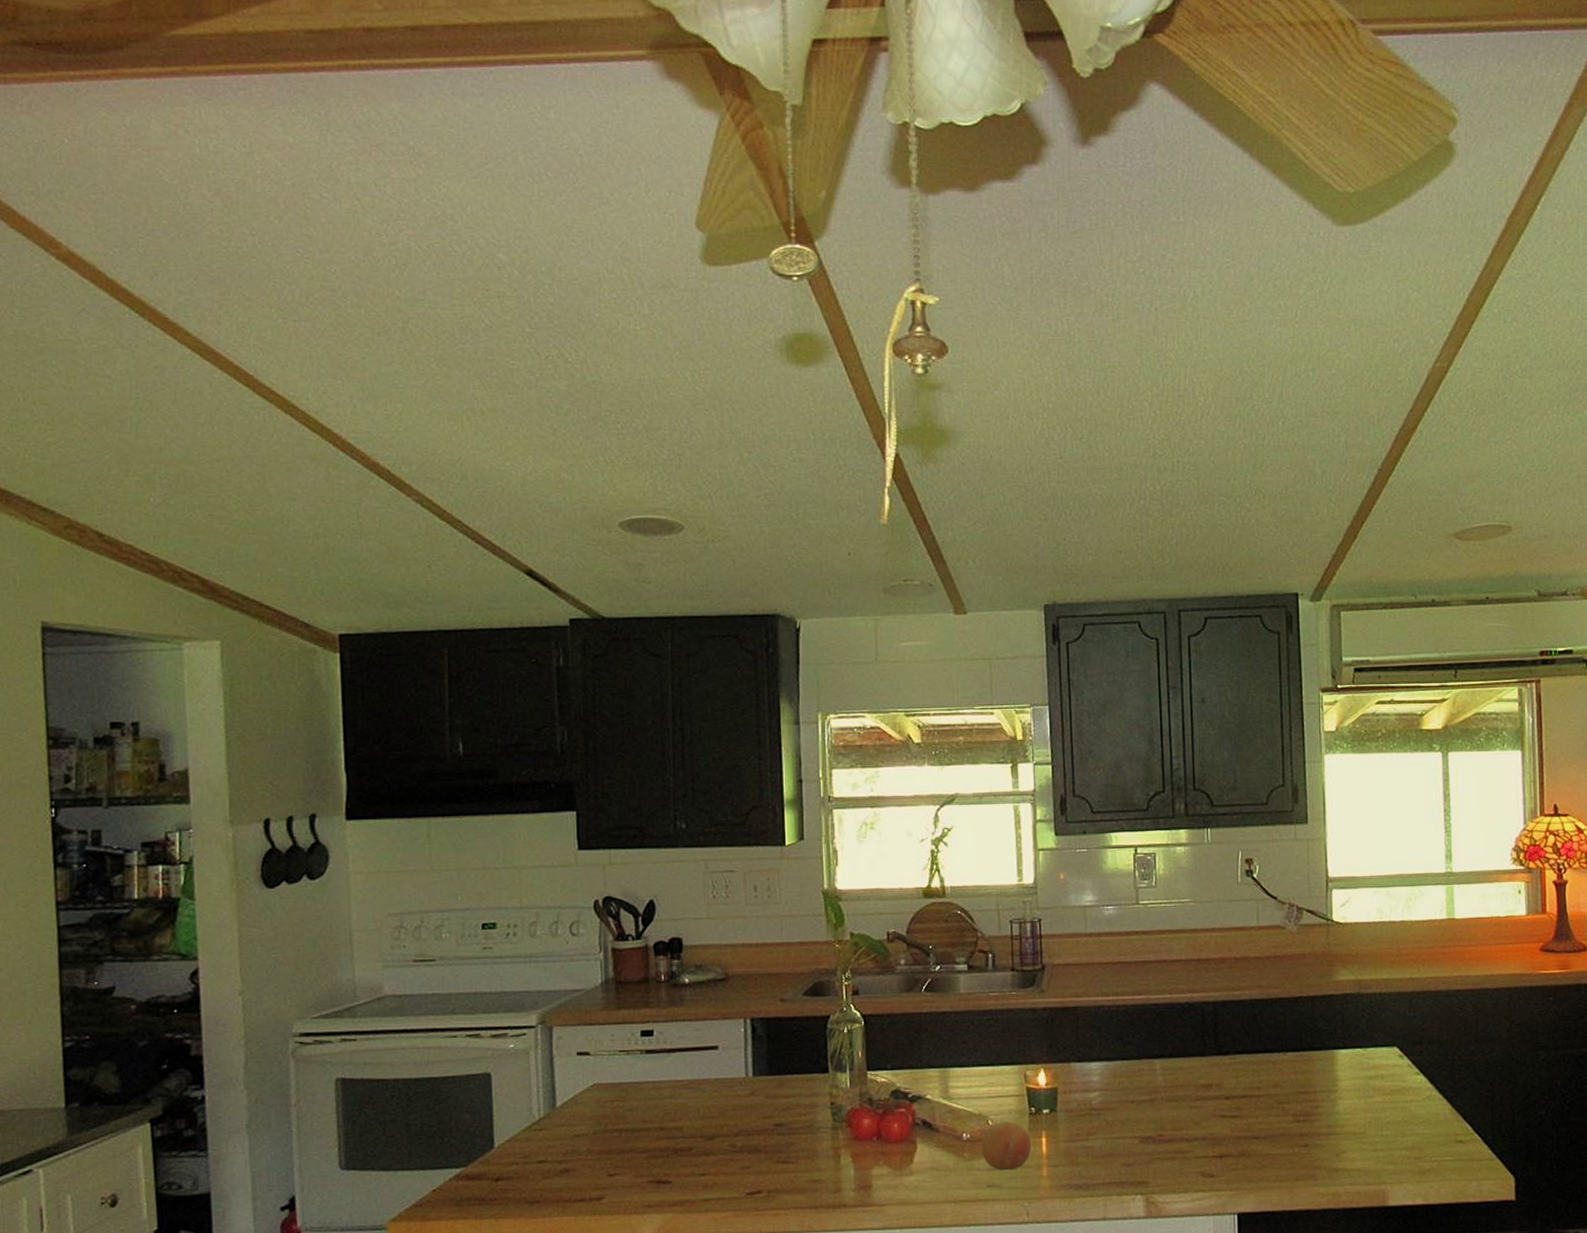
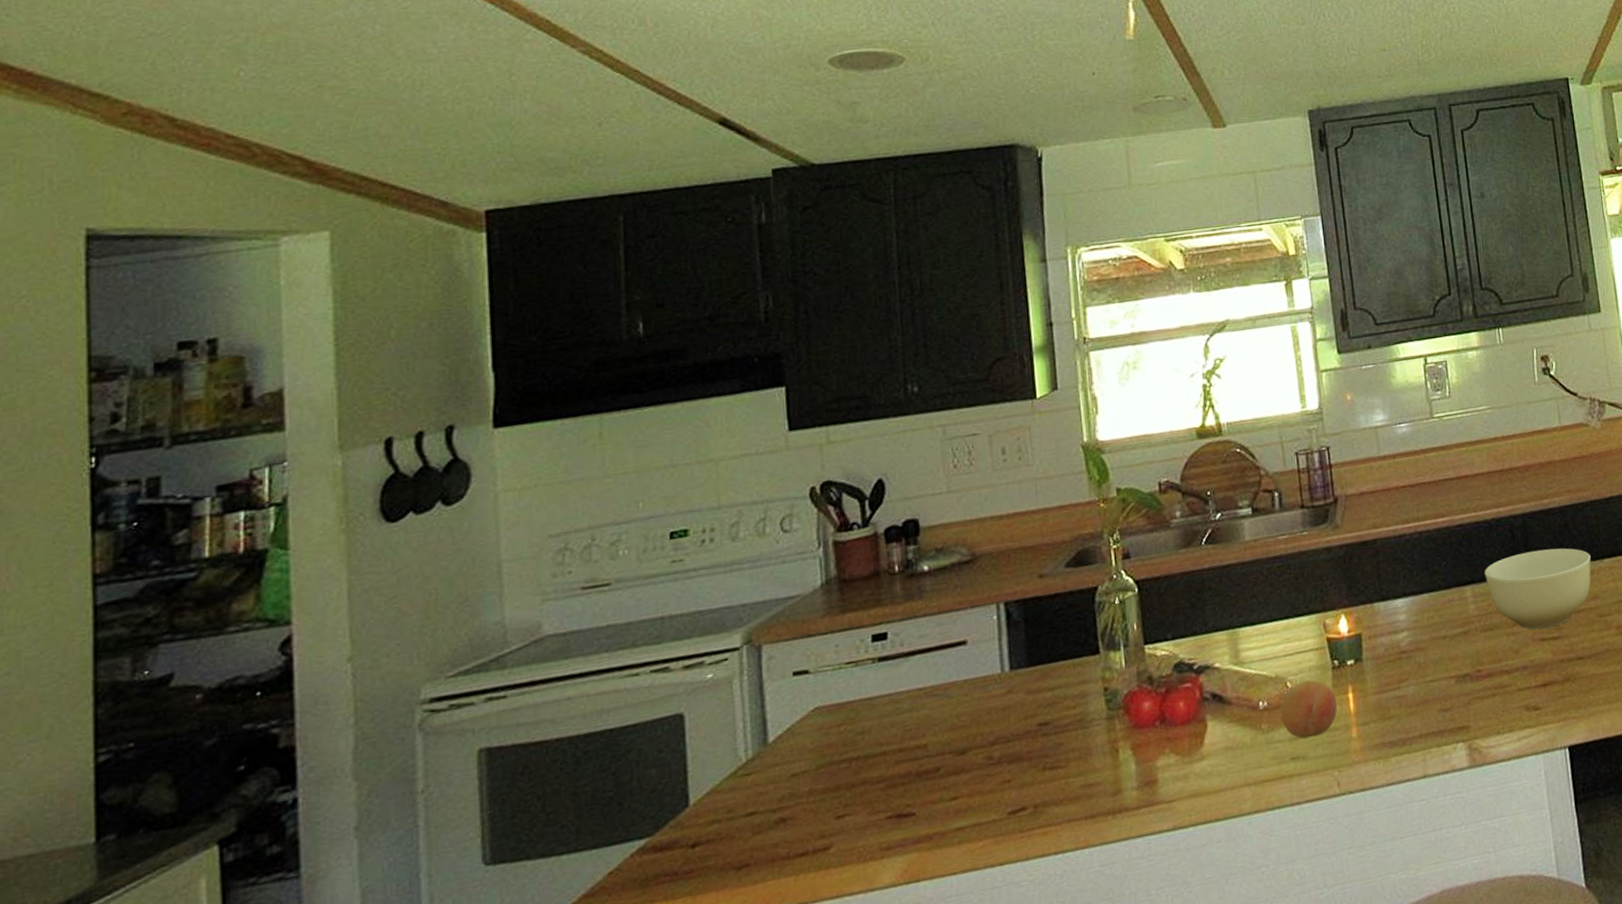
bowl: none [1174,1036,1275,1107] -> present [1484,548,1591,630]

